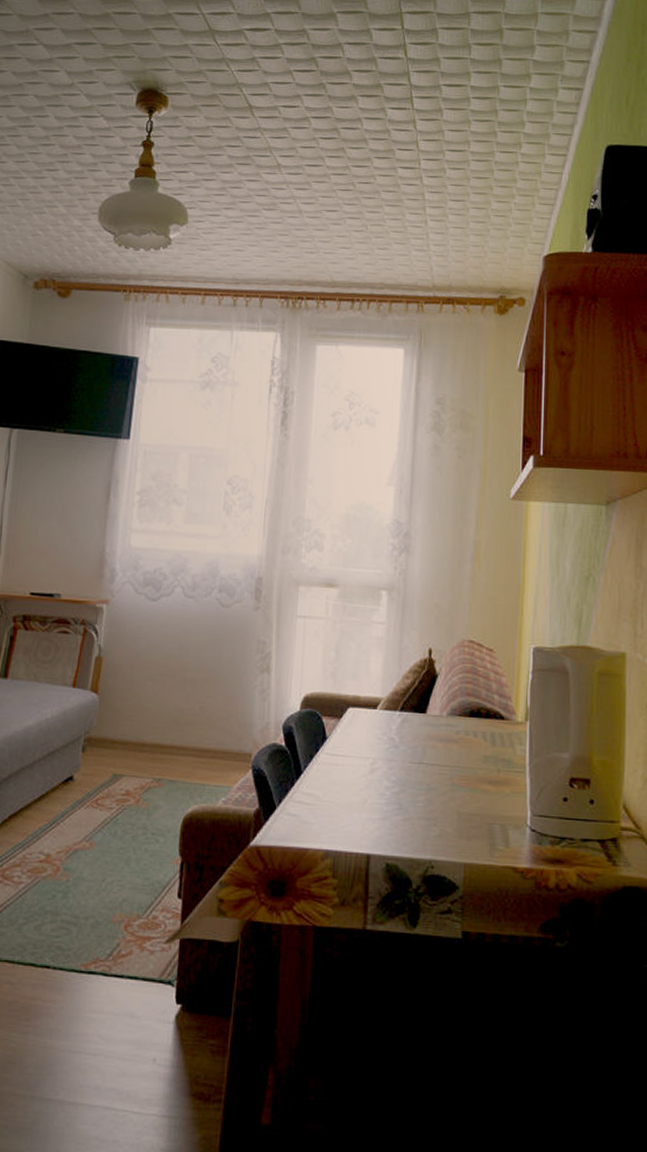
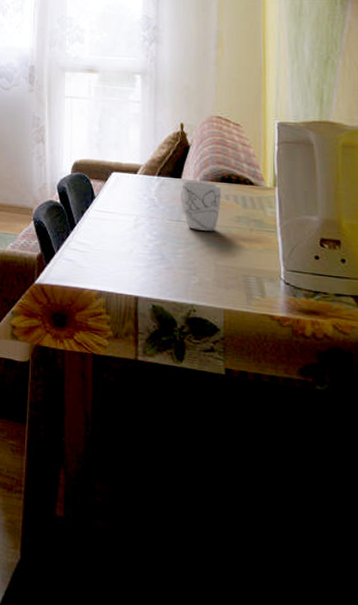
mug: none [424,716,470,774] -> present [180,181,222,231]

